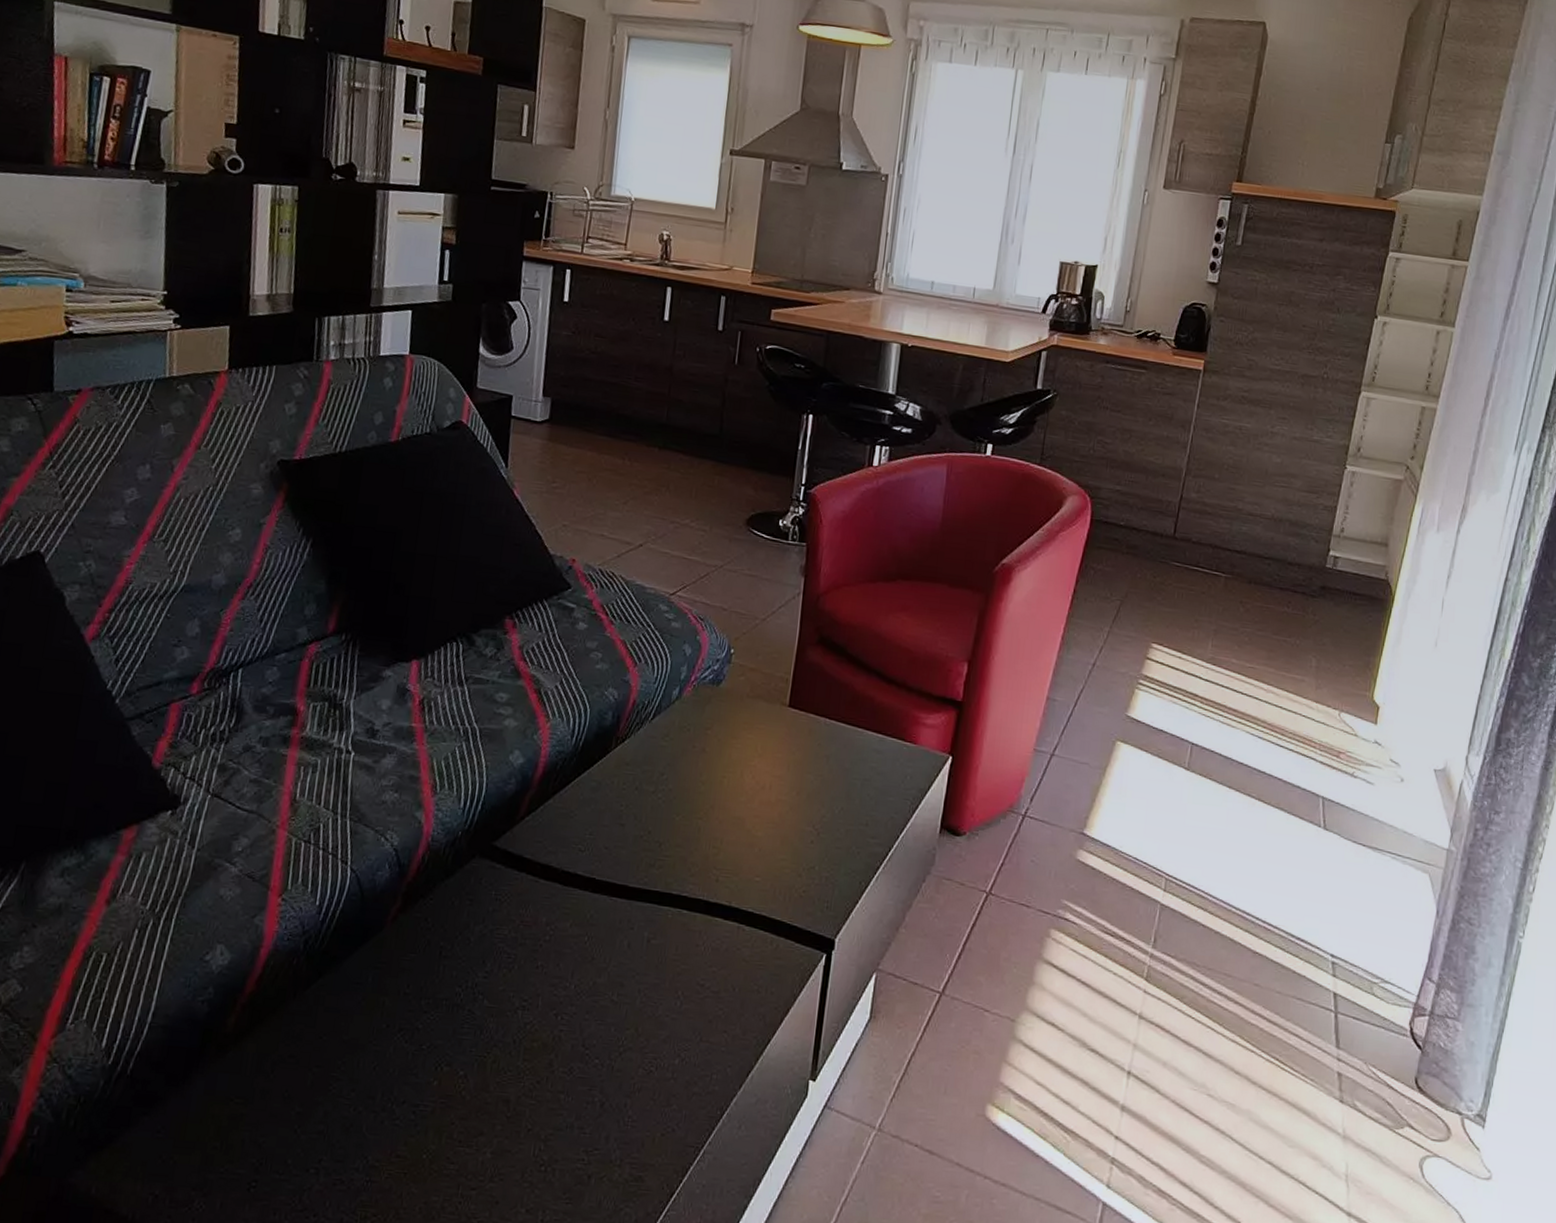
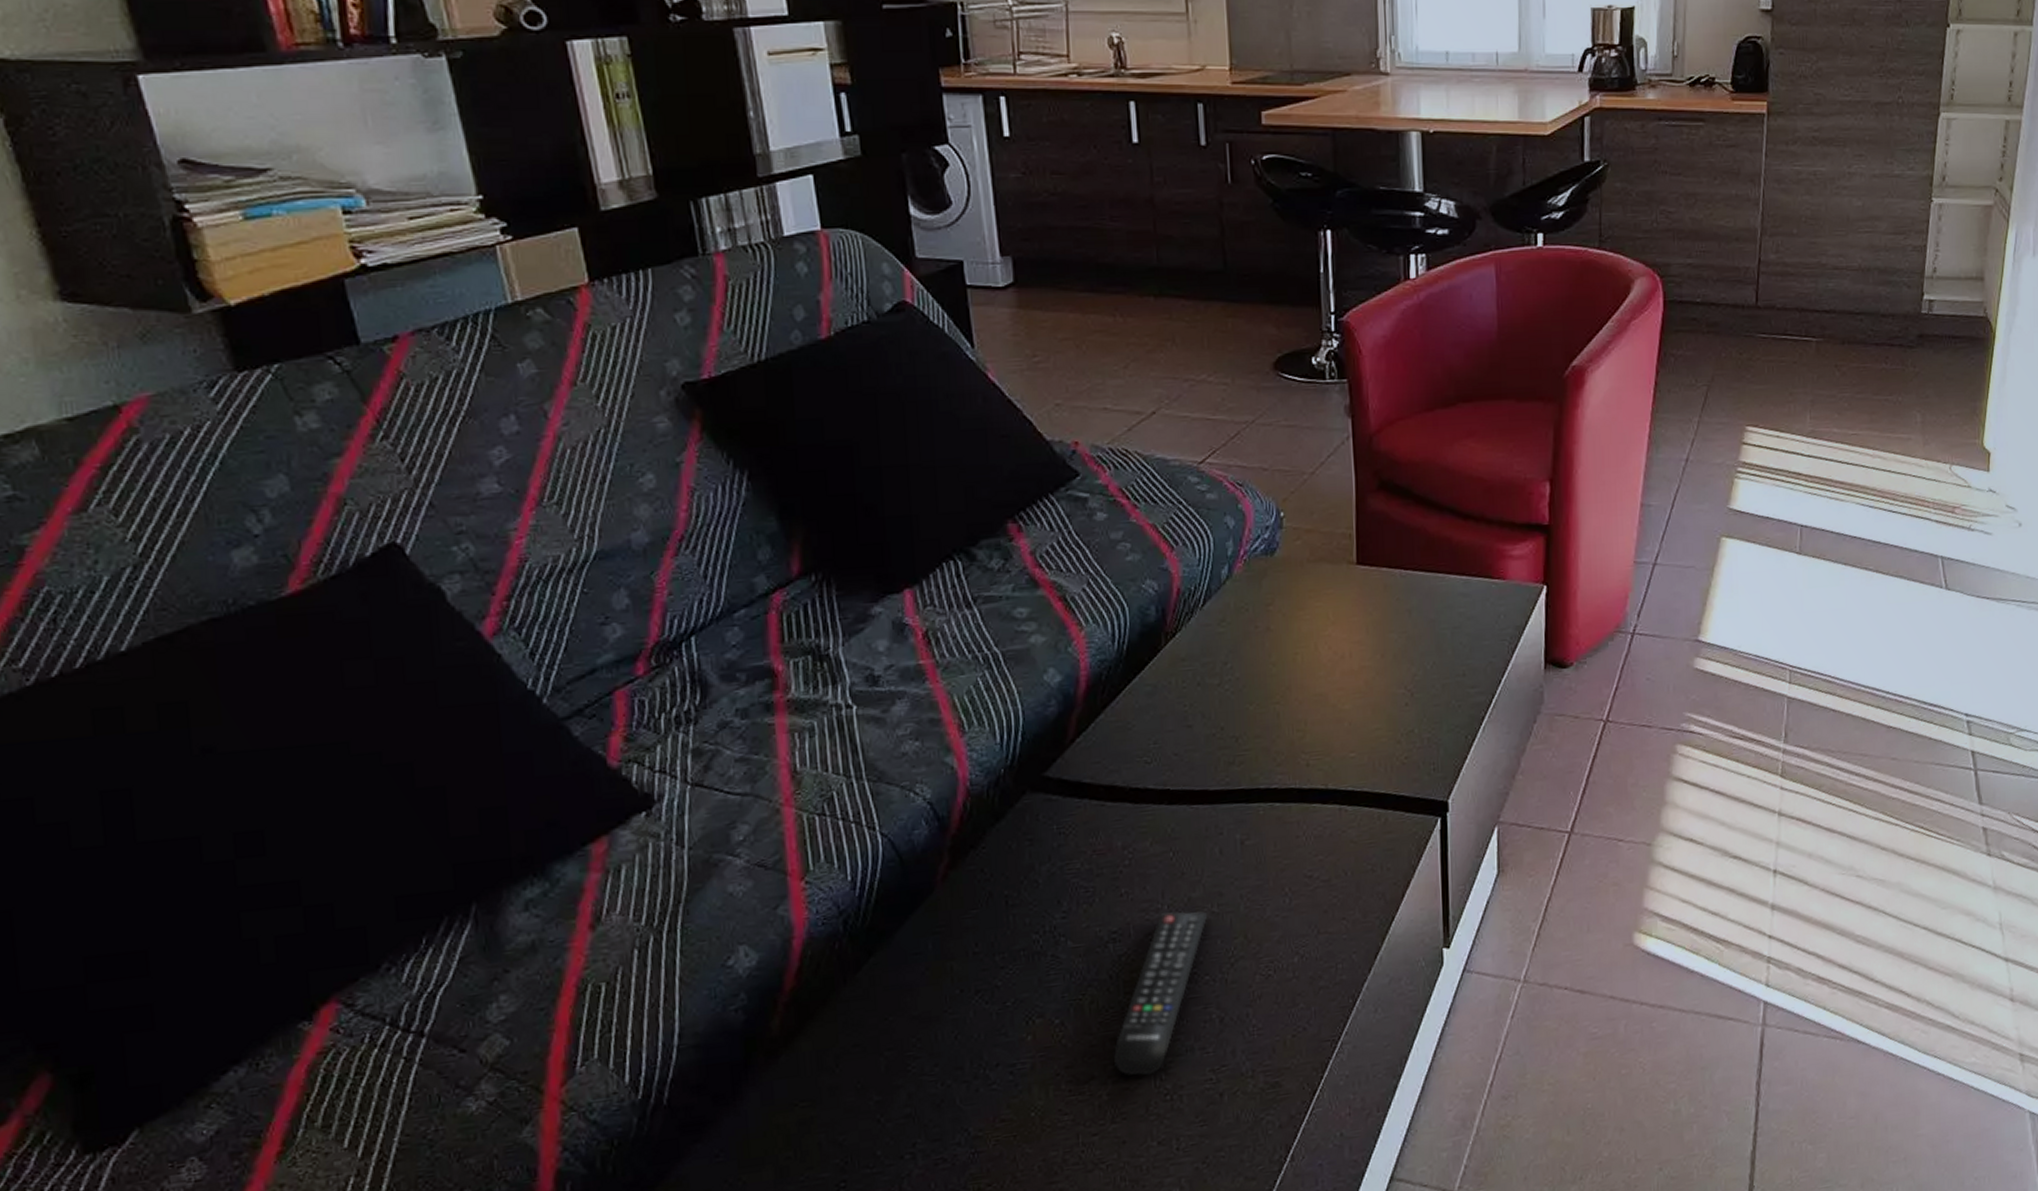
remote control: none [502,992,608,1143] -> present [1114,911,1208,1076]

